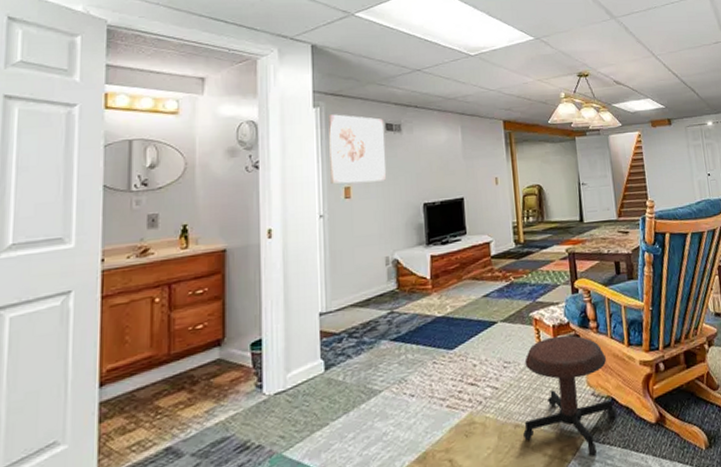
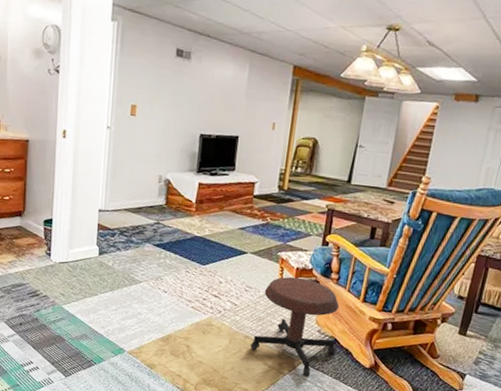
wall art: present [328,114,386,184] -> none [120,30,176,106]

